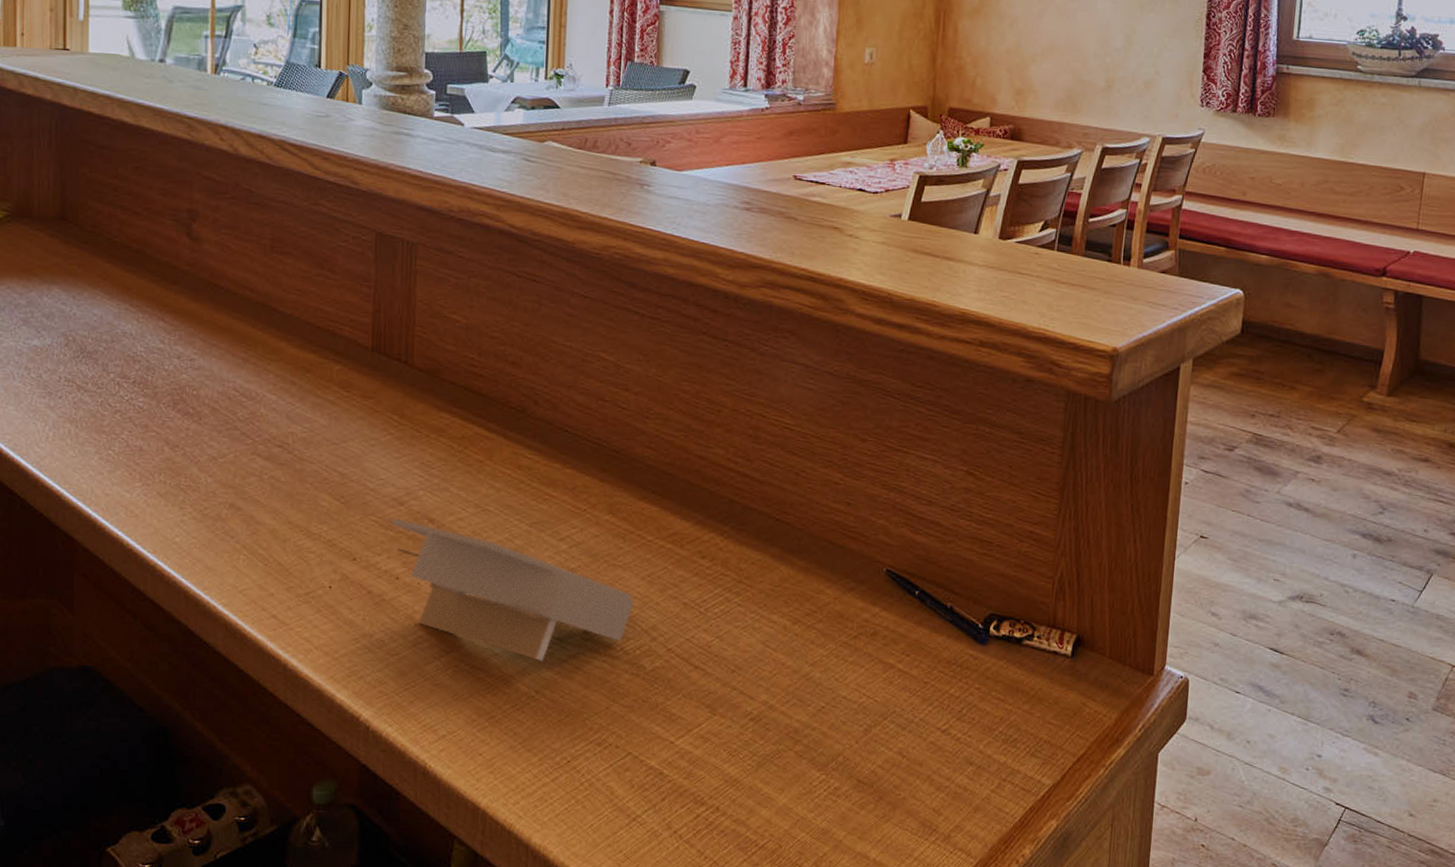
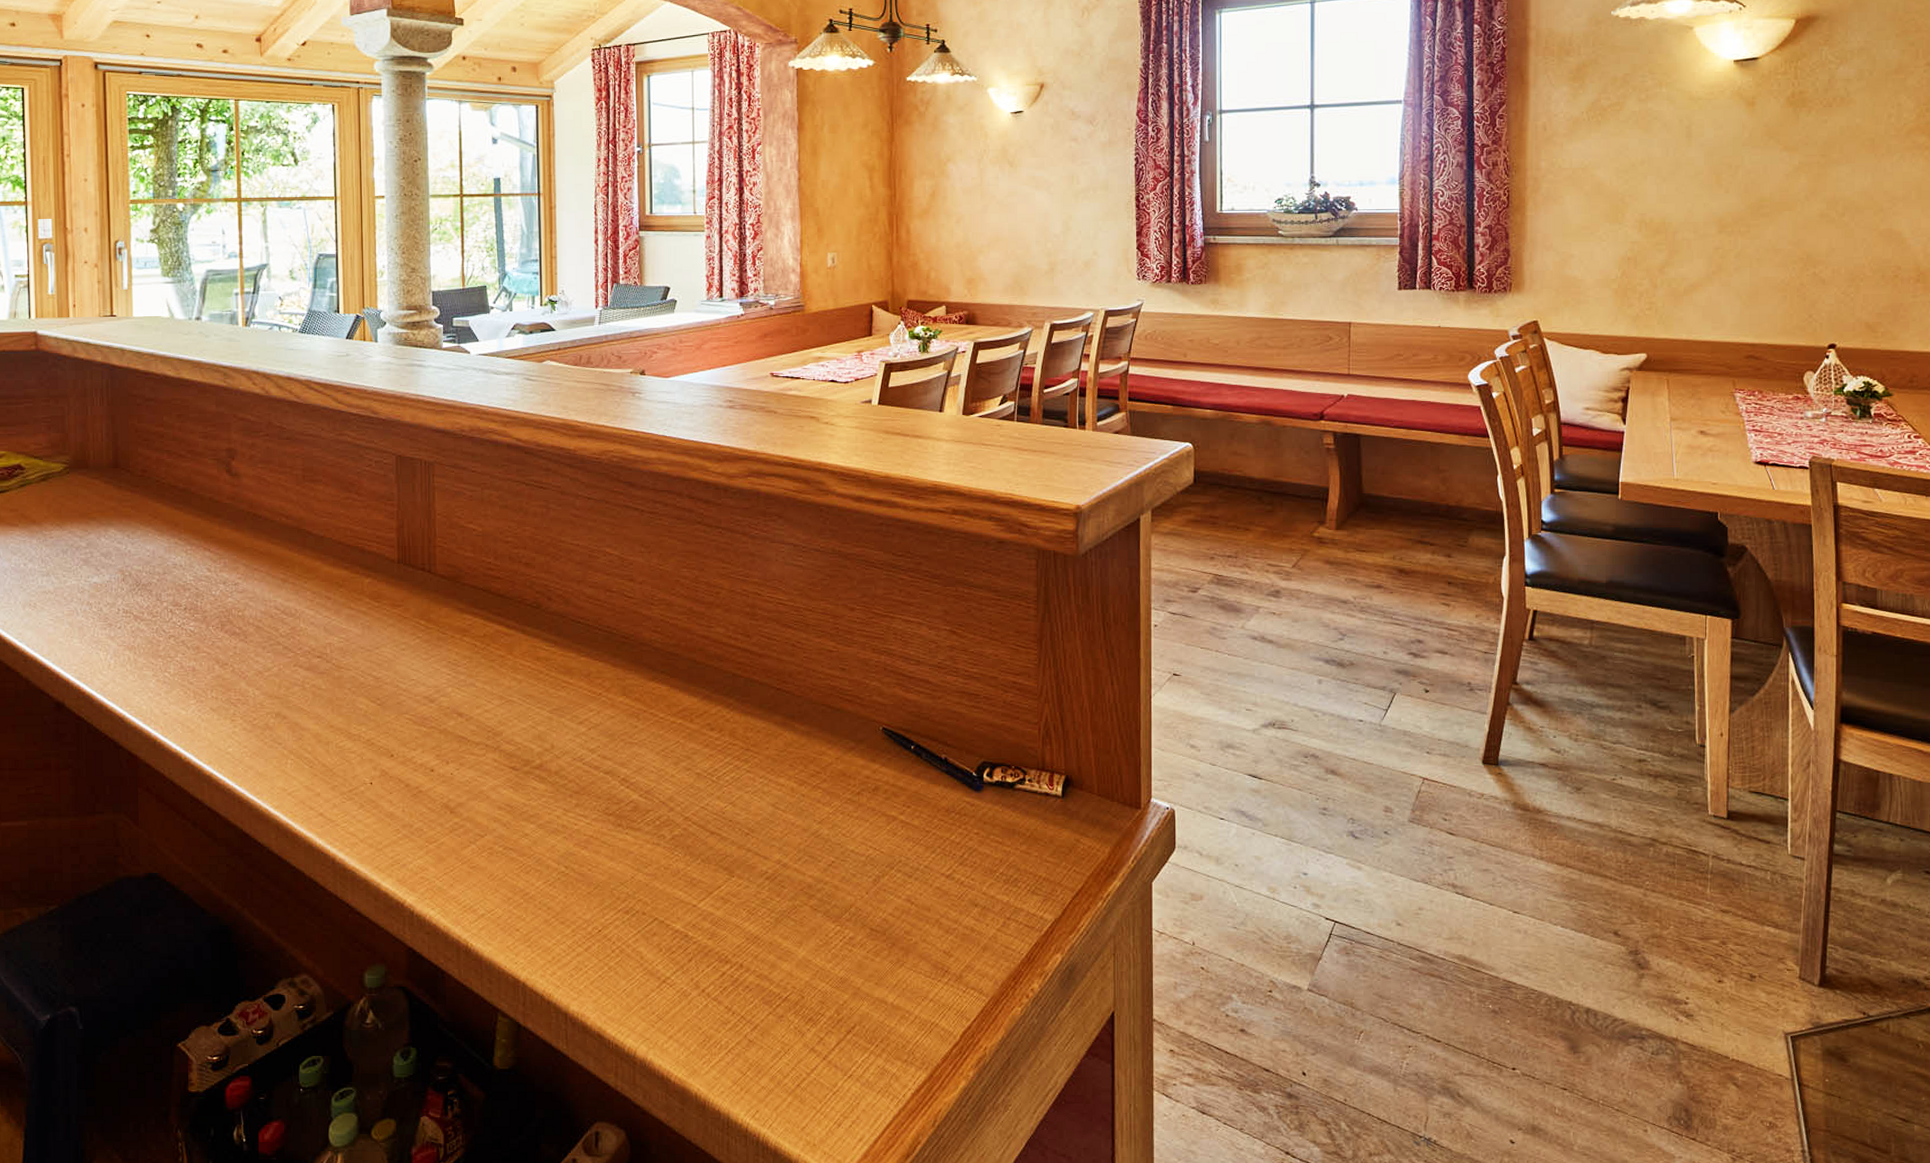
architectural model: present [391,518,635,661] -> none [424,714,651,838]

